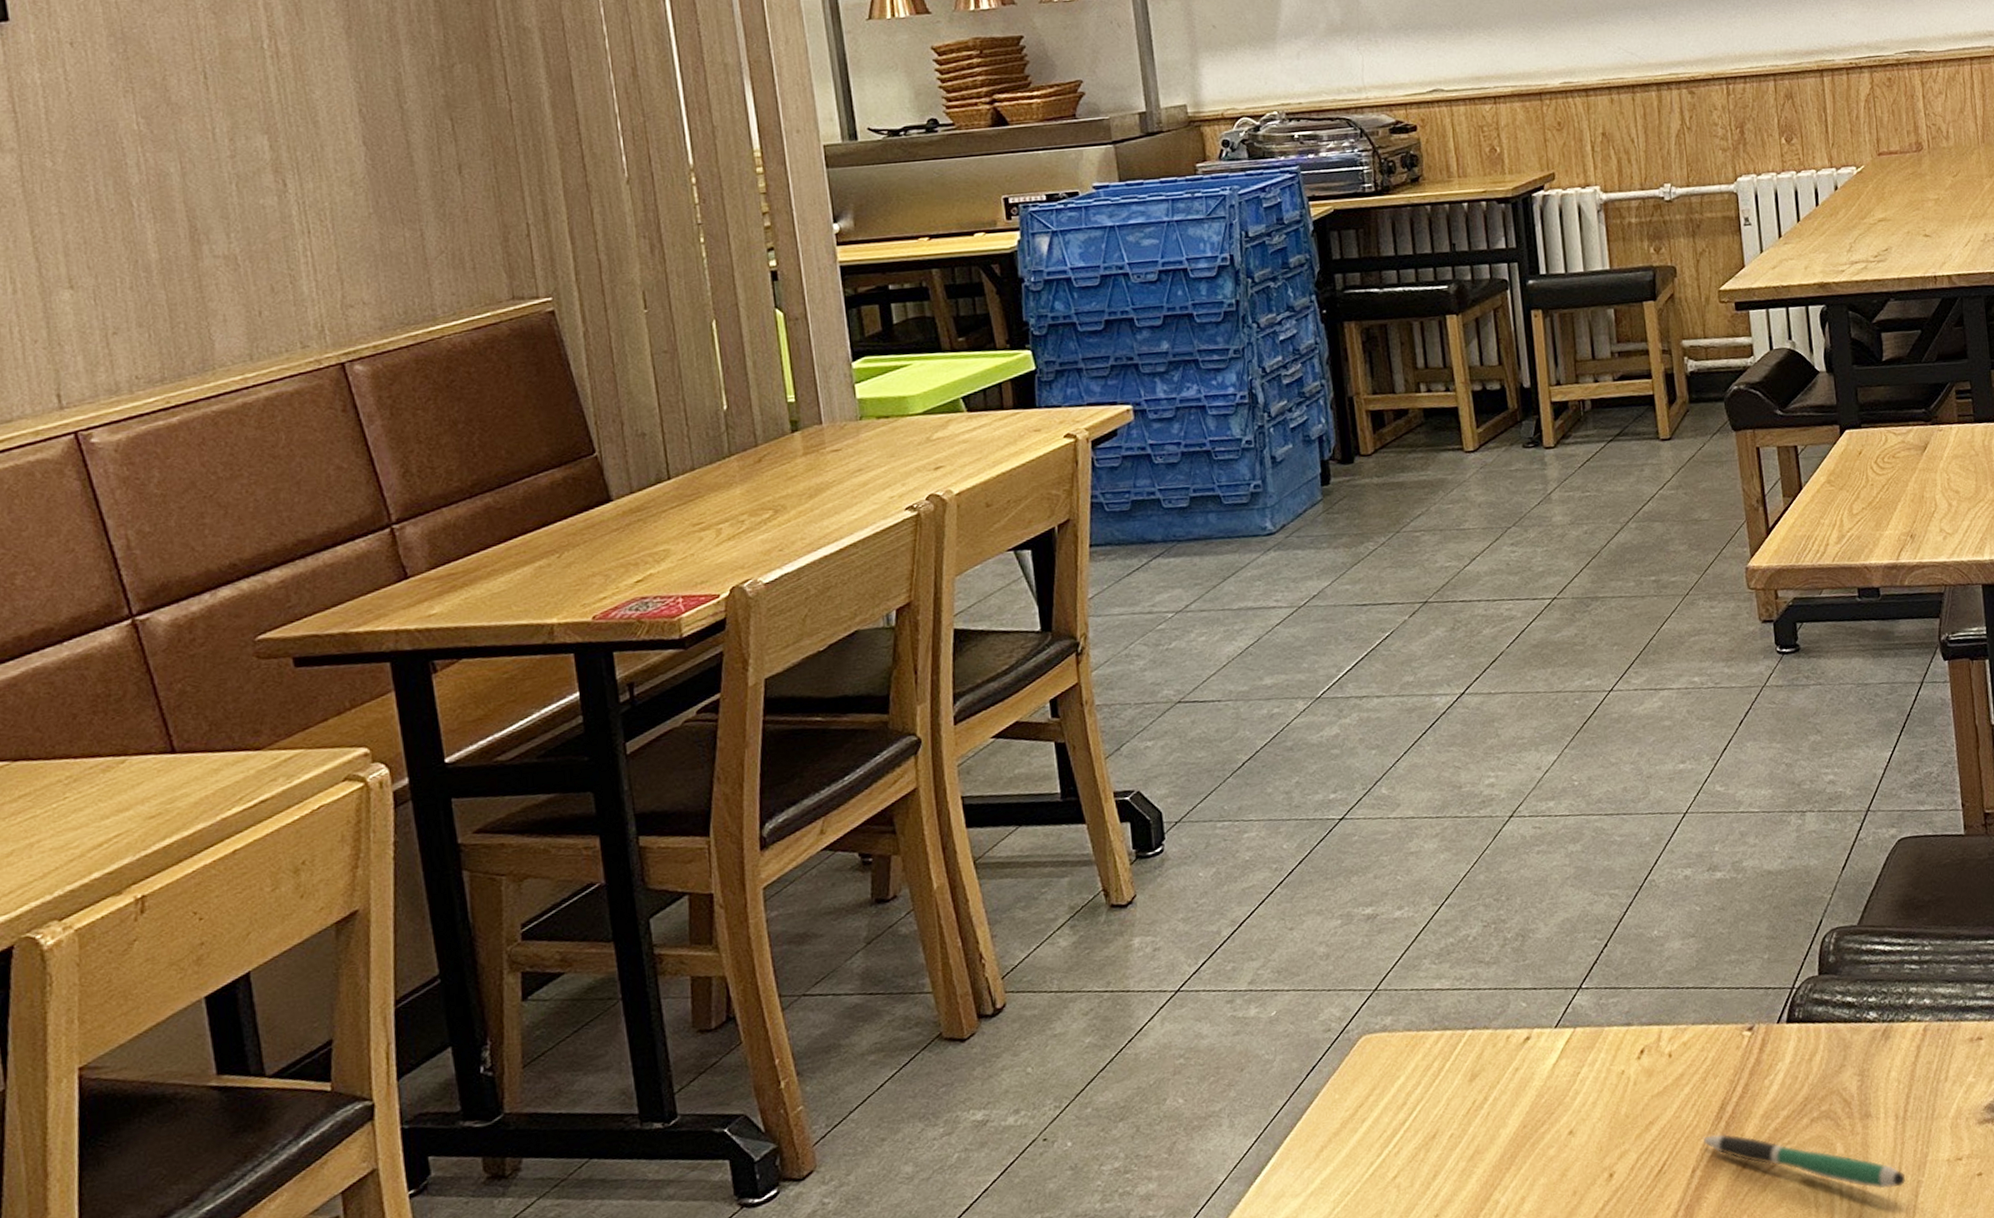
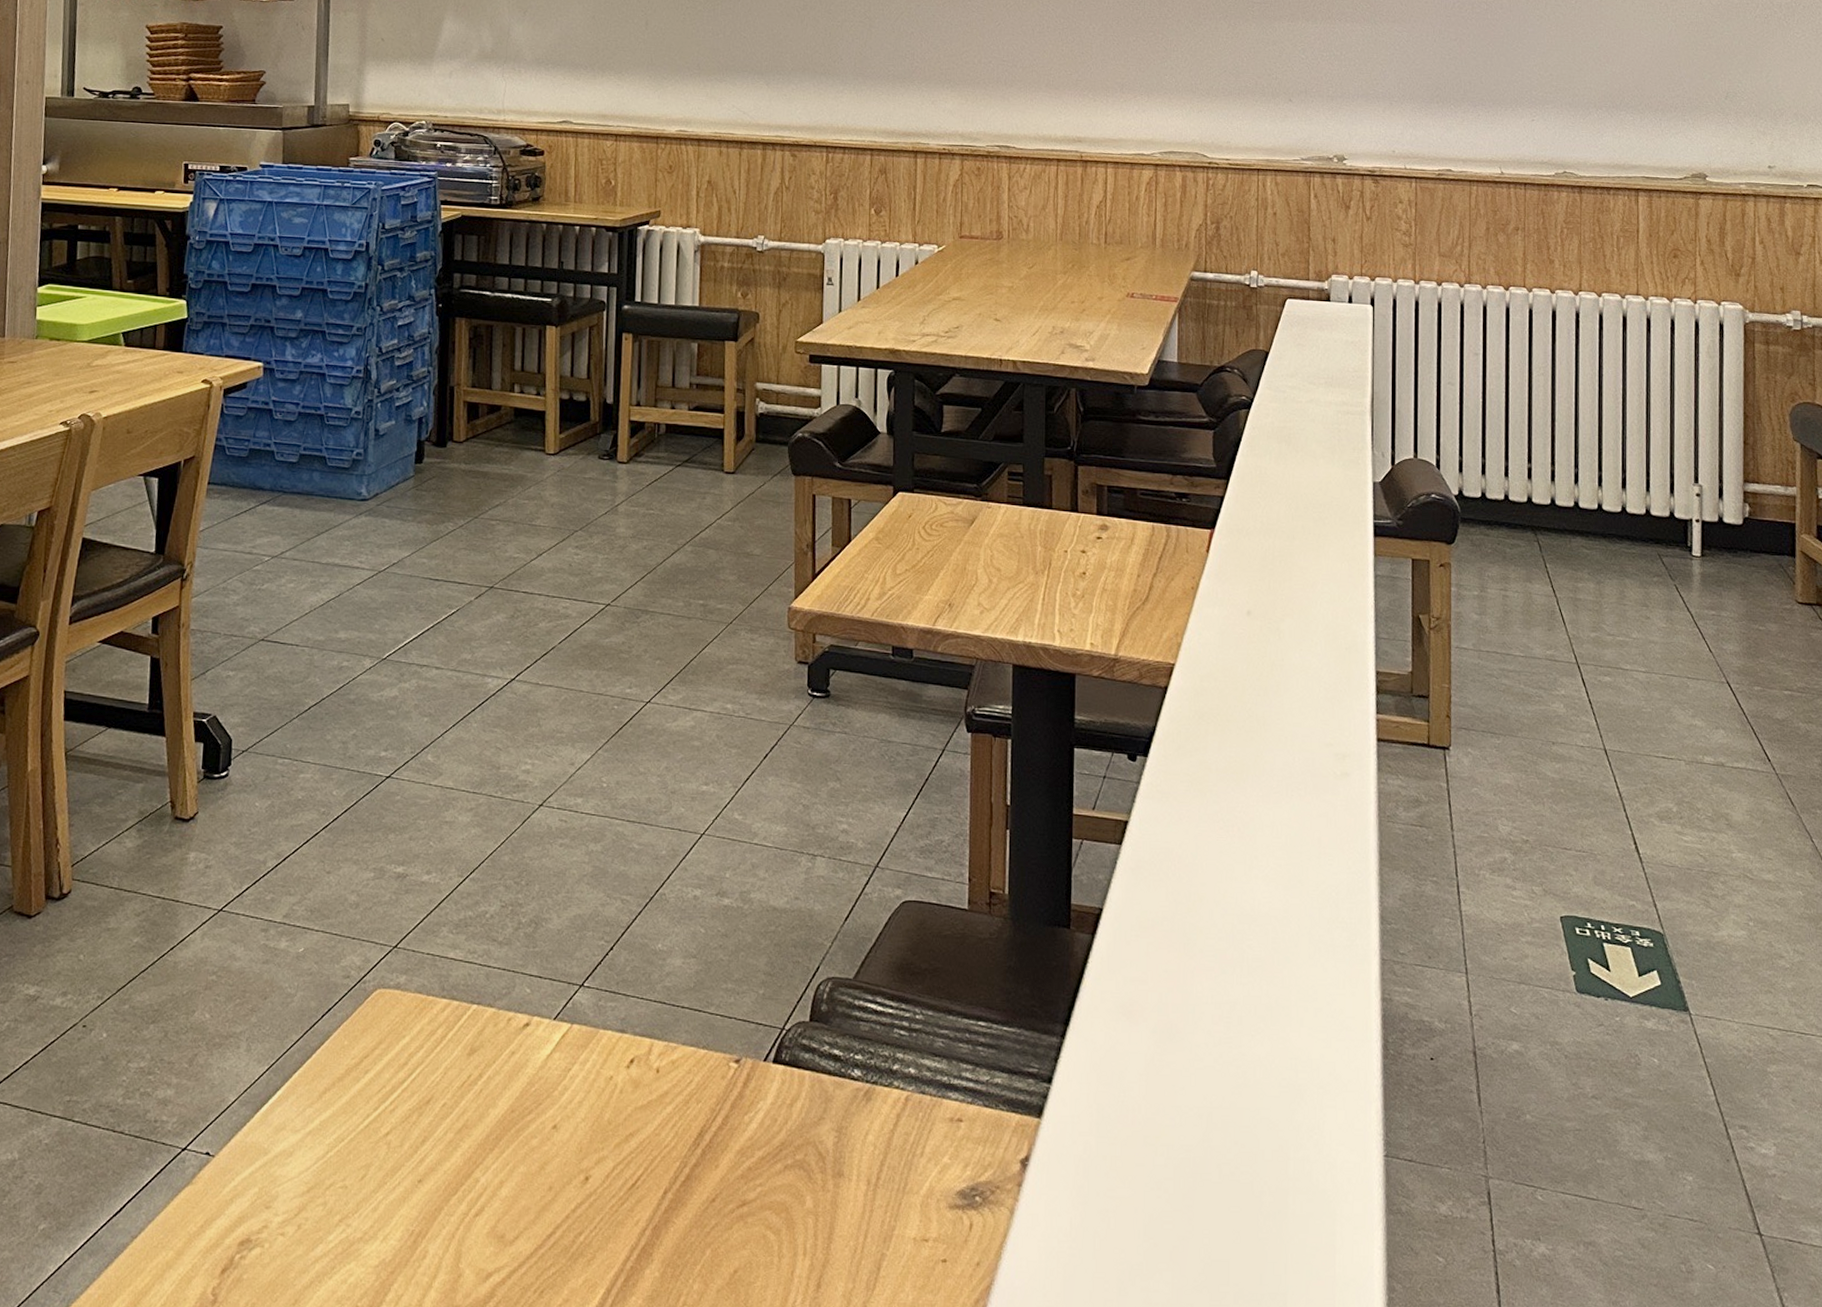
pen: present [1703,1133,1906,1189] -> none [678,1160,871,1255]

